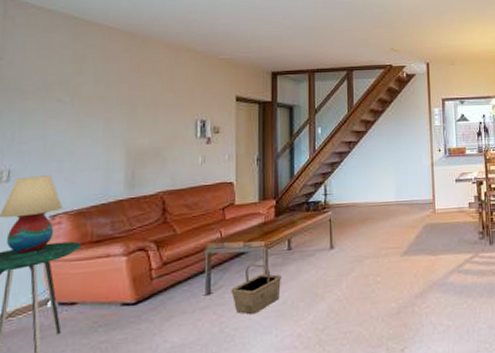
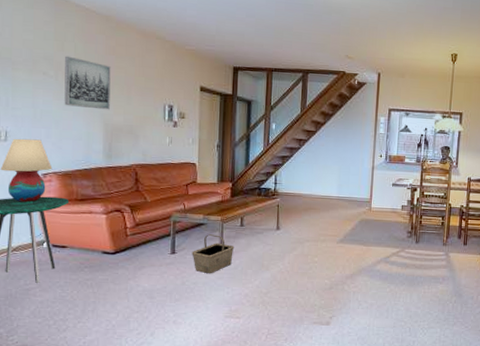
wall art: none [80,78,135,134] -> present [64,56,111,110]

